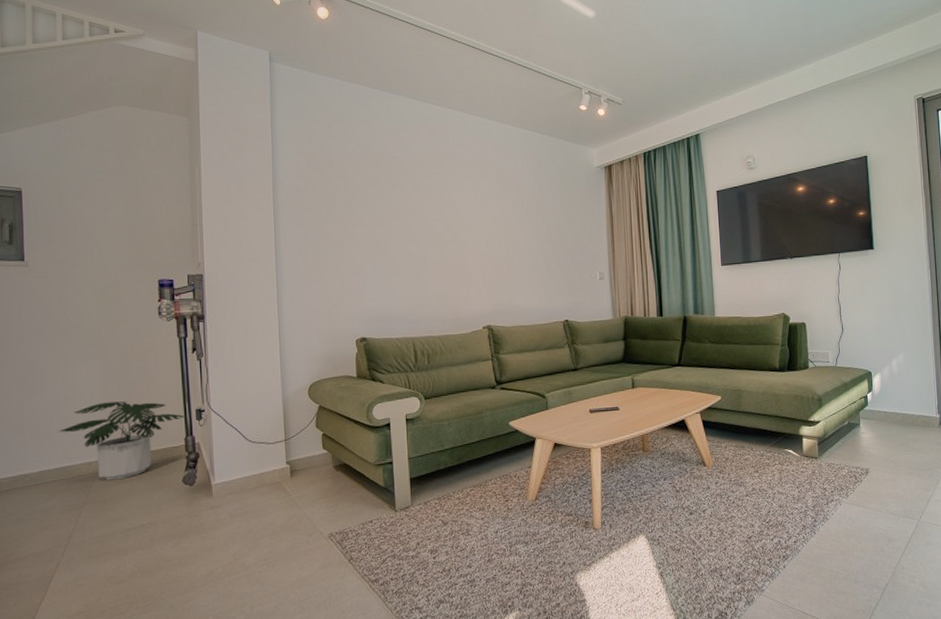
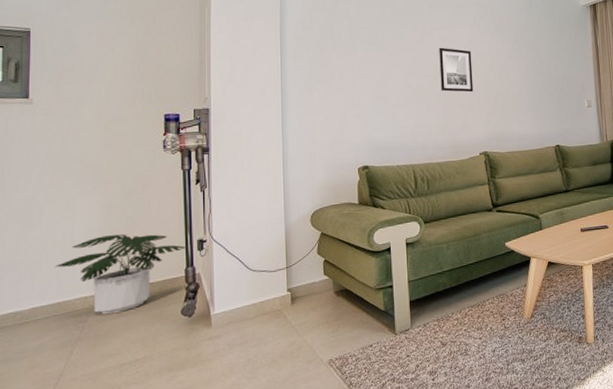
wall art: none [439,212,477,262] -> present [439,47,474,92]

